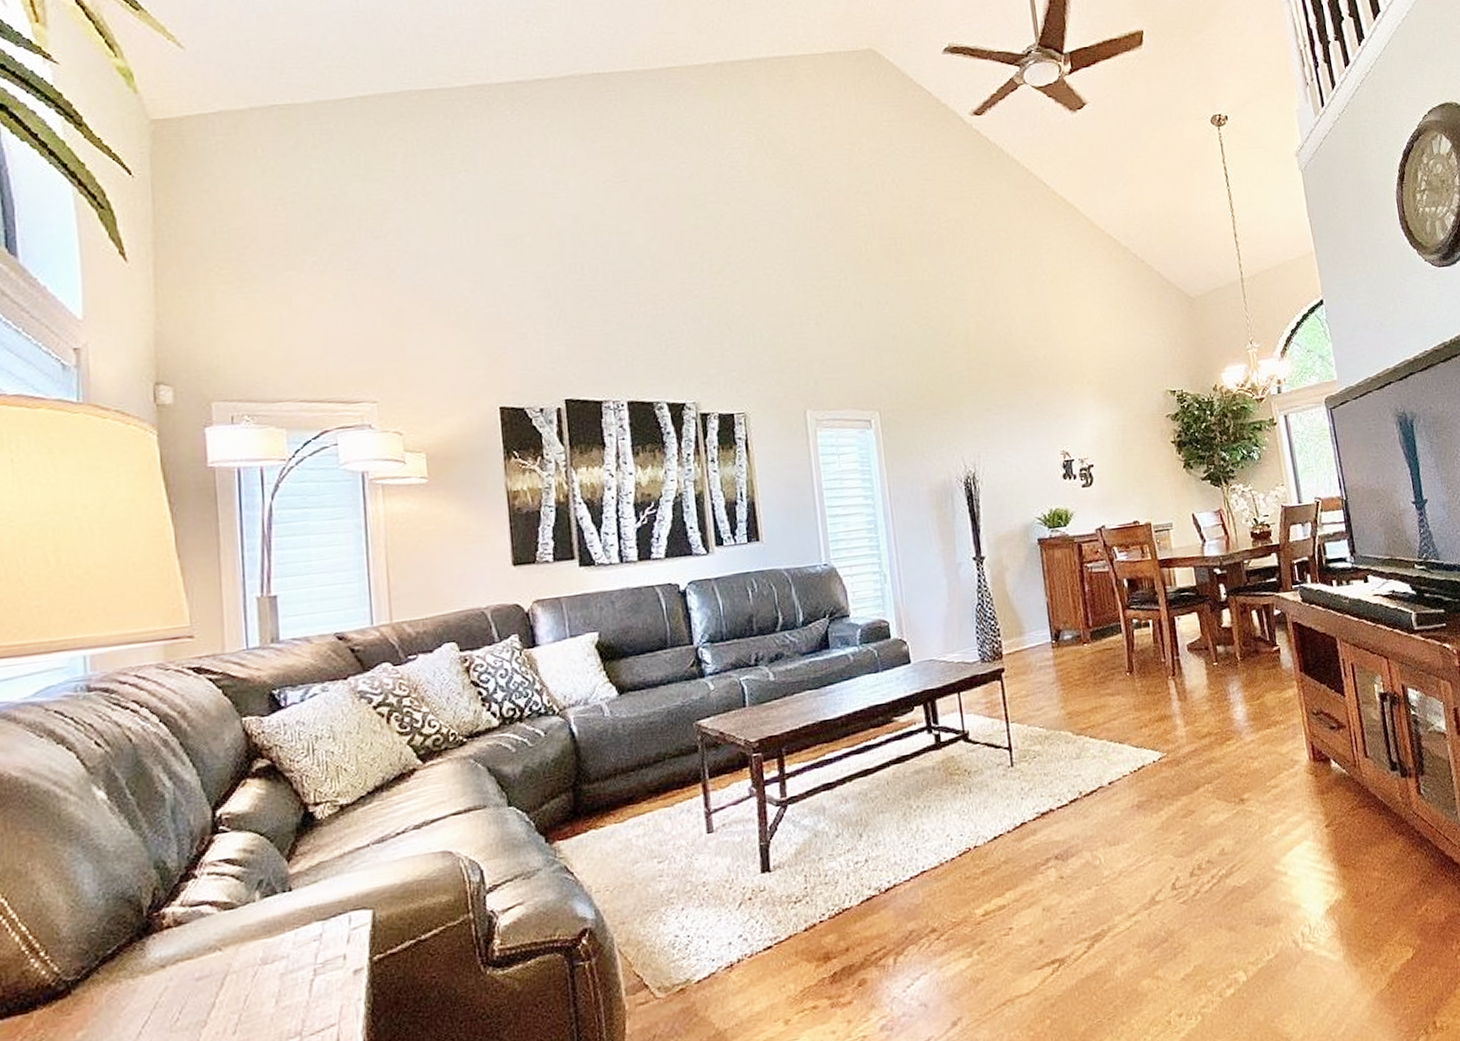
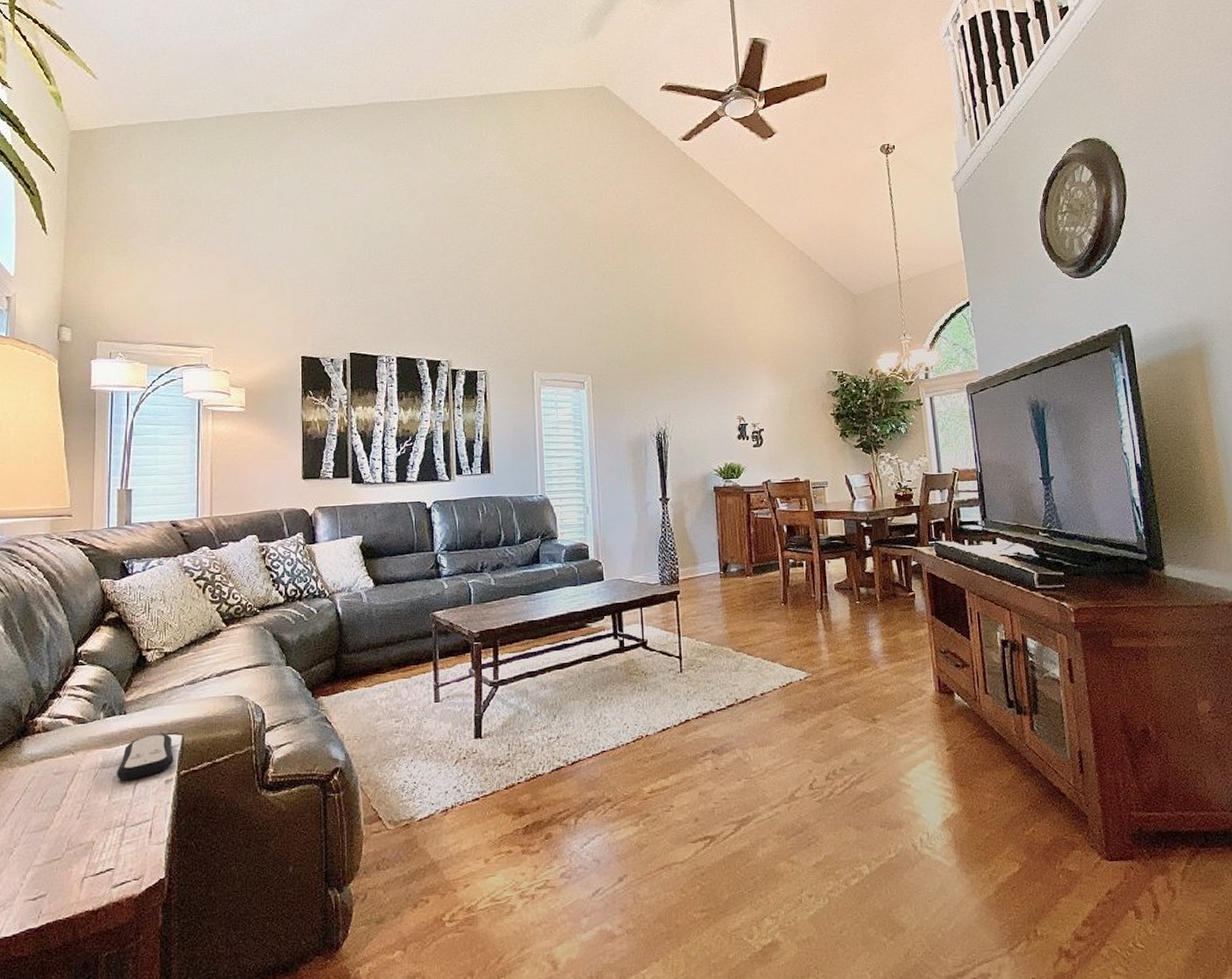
remote control: none [284,910,363,978] -> present [117,733,174,781]

